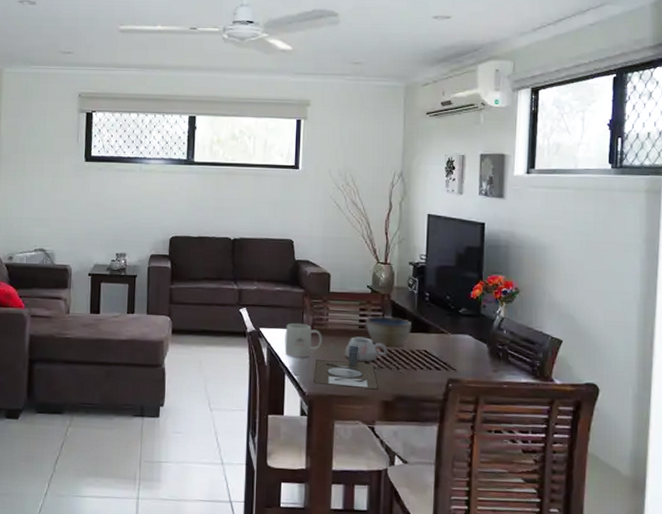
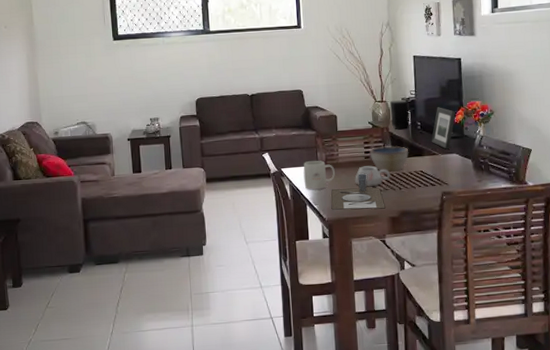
speaker: none [394,264,416,300] -> present [389,100,409,130]
picture frame: none [440,277,473,329] -> present [431,107,456,149]

